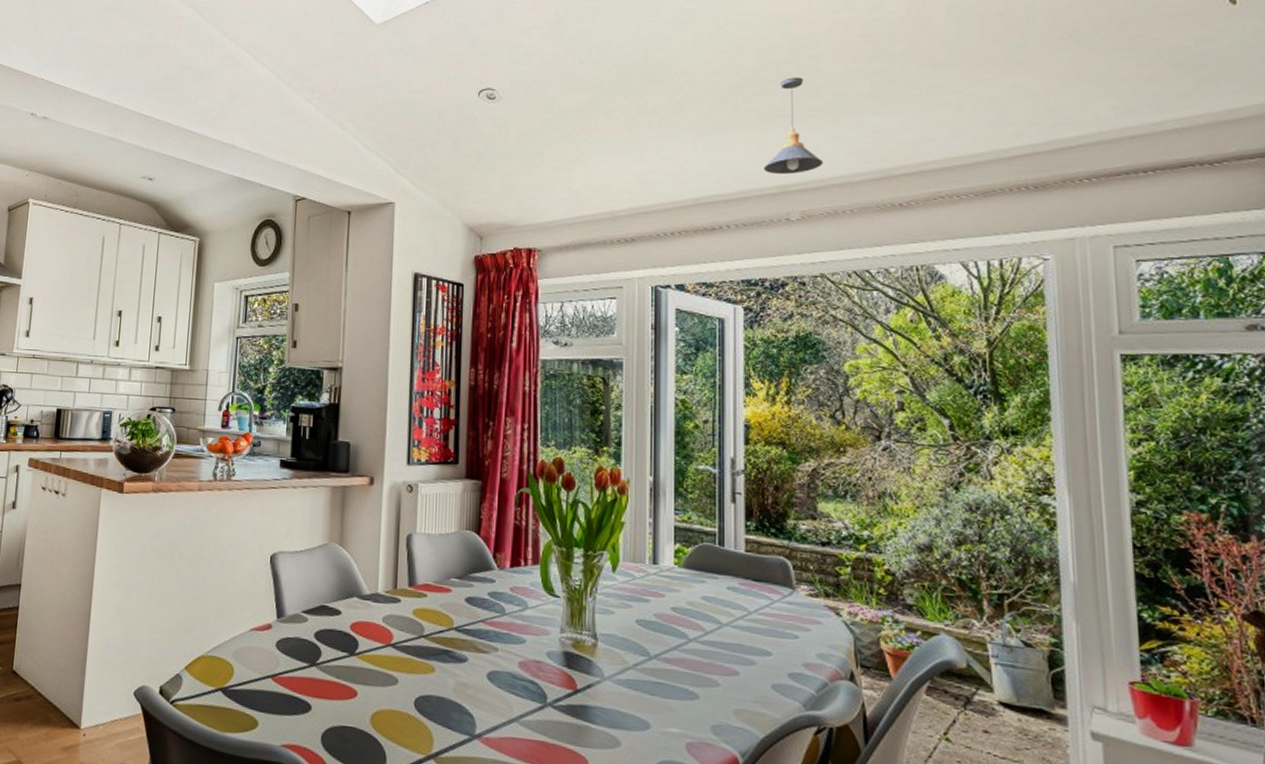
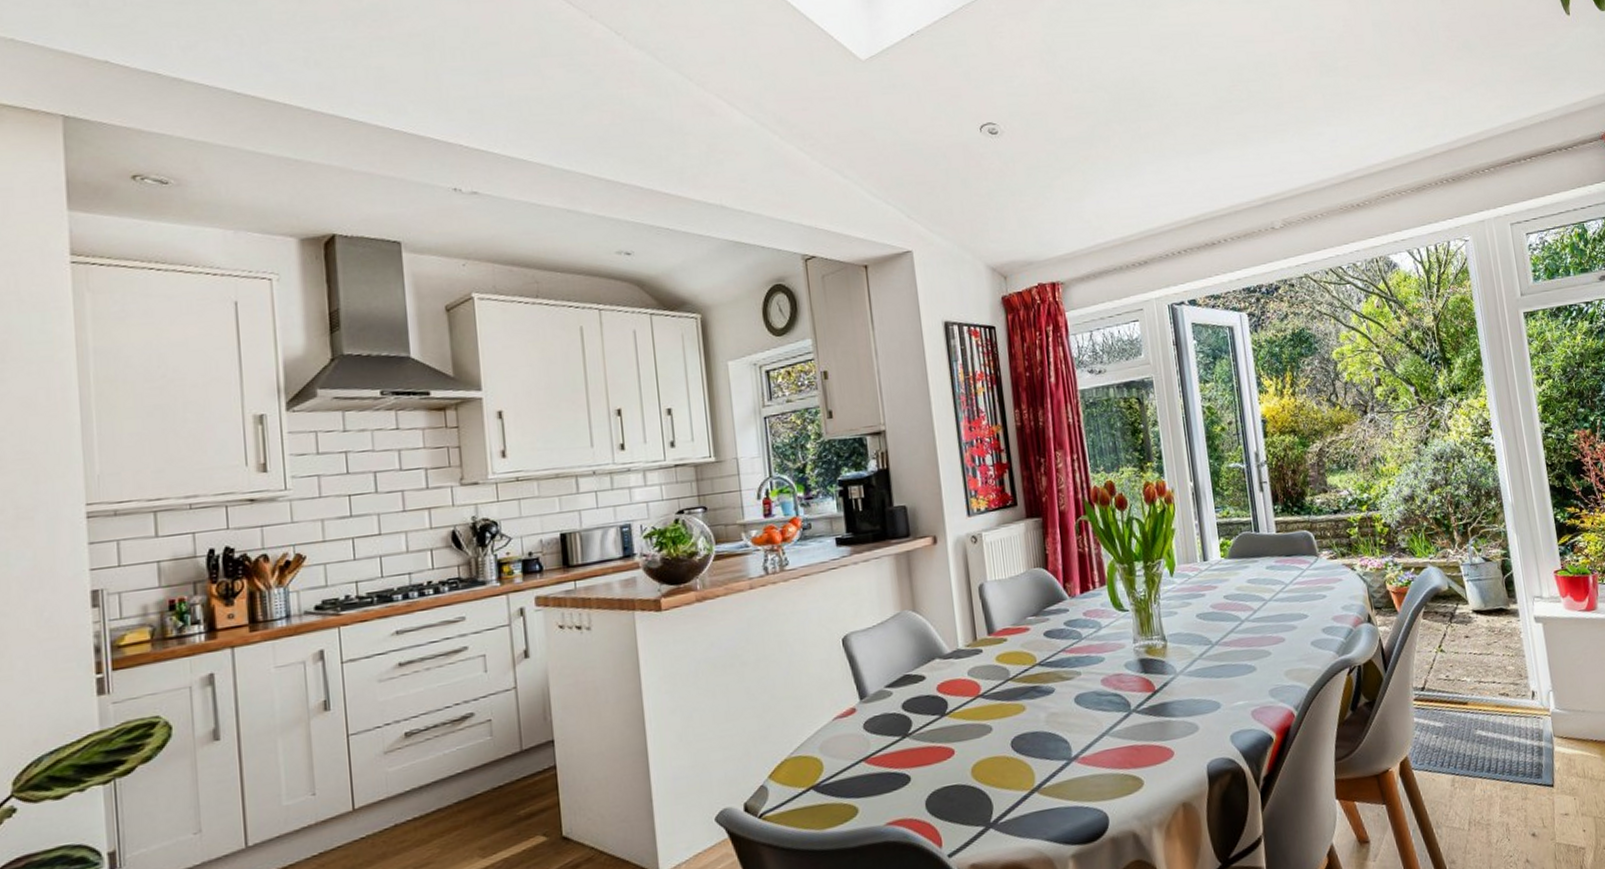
pendant light: present [764,77,823,175] -> none [1248,94,1294,188]

